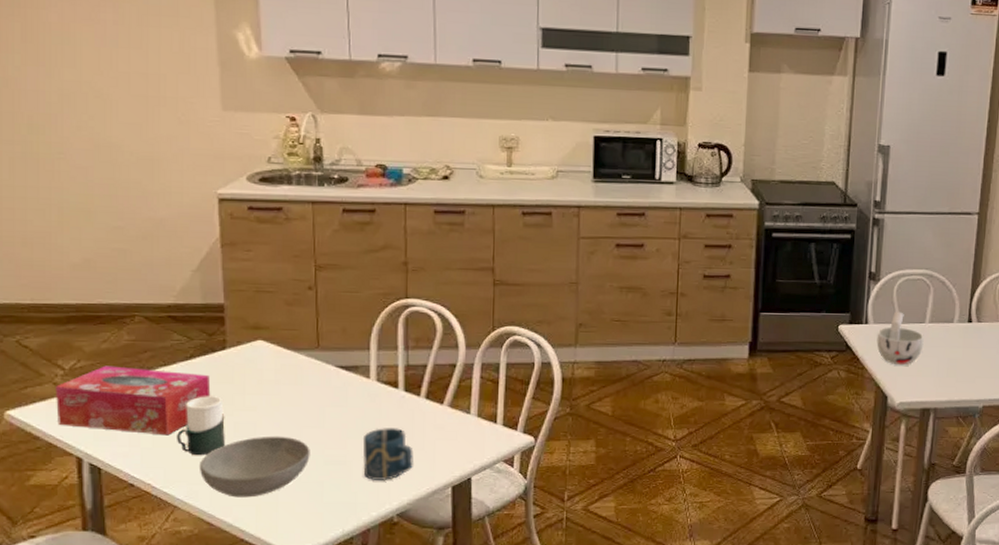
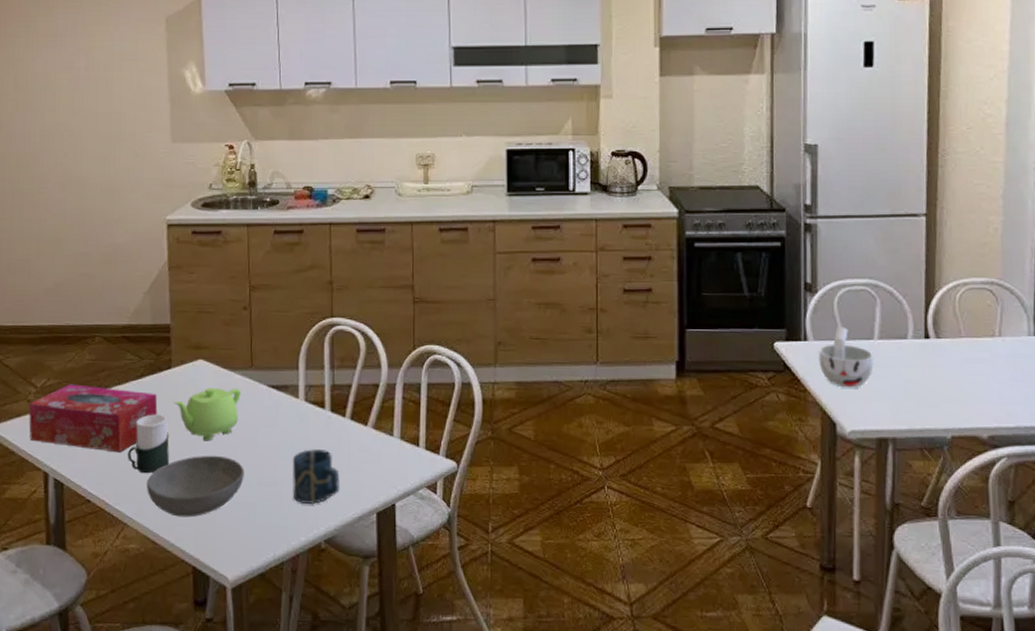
teapot: none [230,369,306,422] -> present [174,388,241,441]

